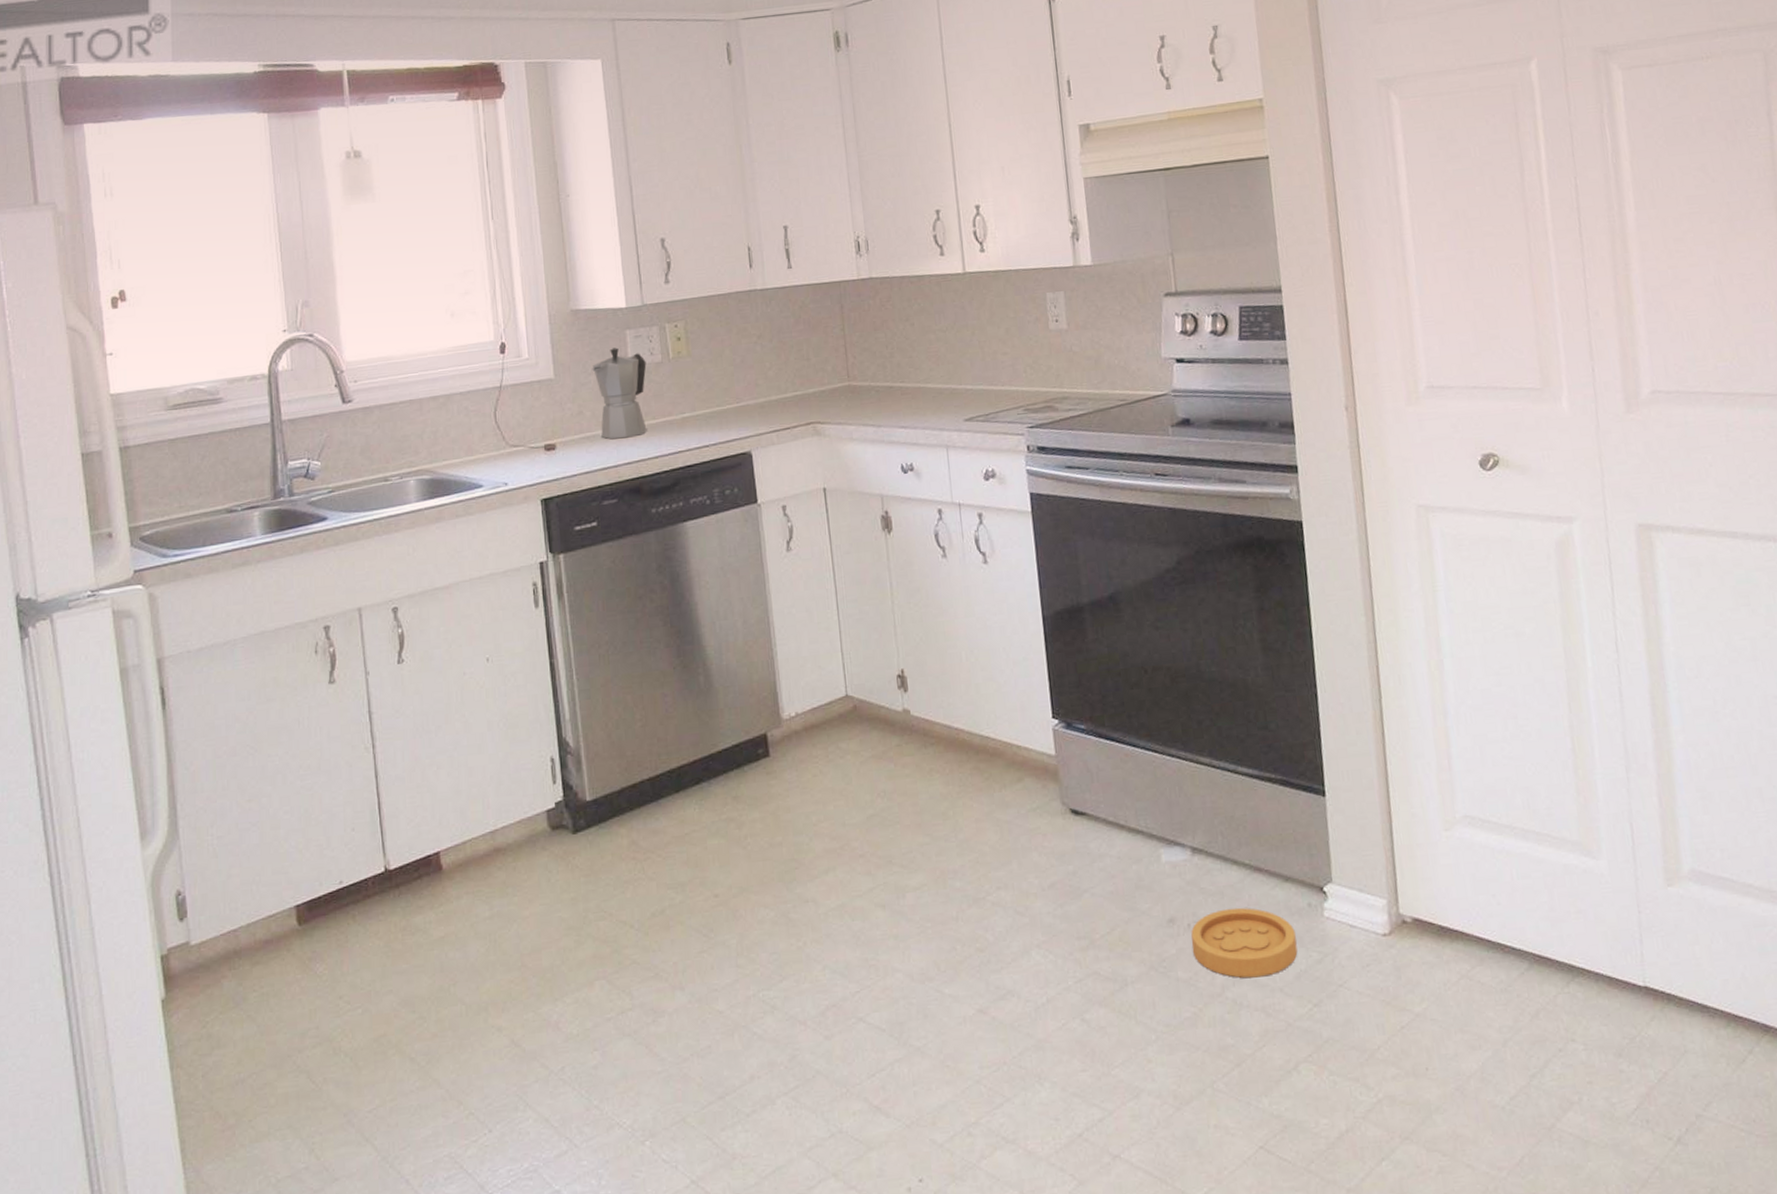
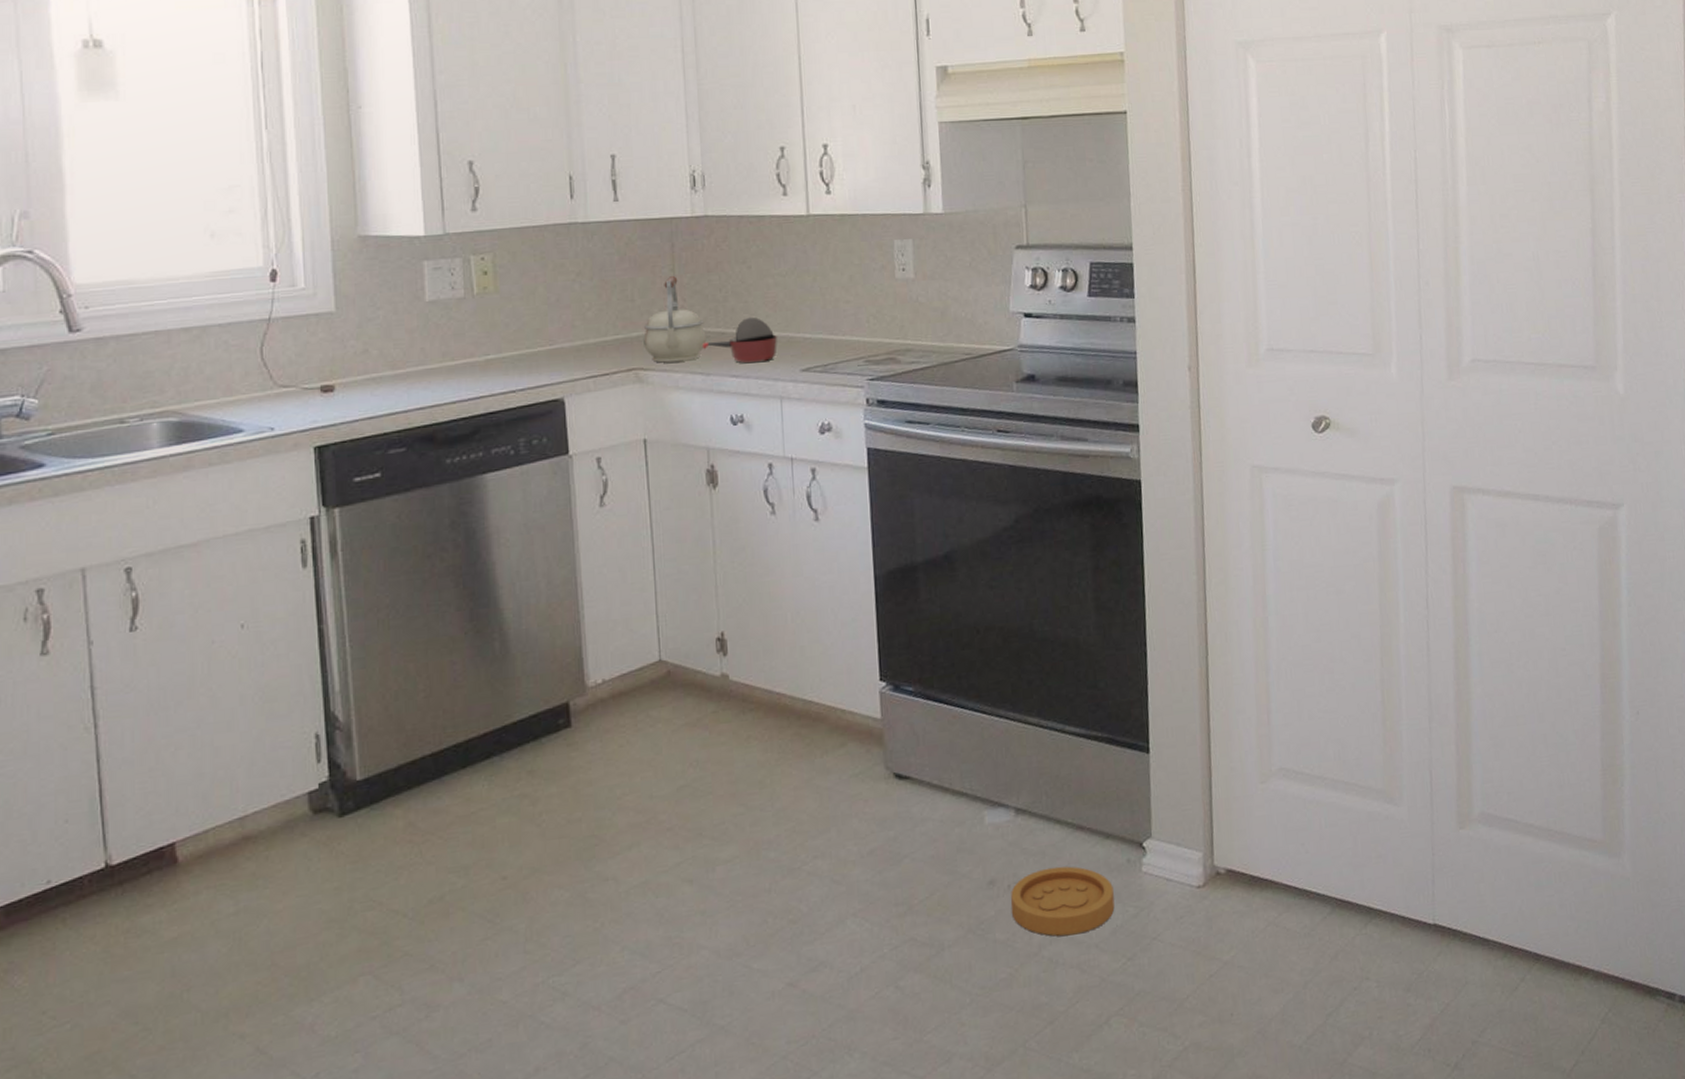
moka pot: present [592,347,647,440] -> none [381,280,446,382]
kettle: none [818,335,876,417] -> present [643,276,707,363]
saucepan: none [873,371,942,415] -> present [702,317,778,364]

